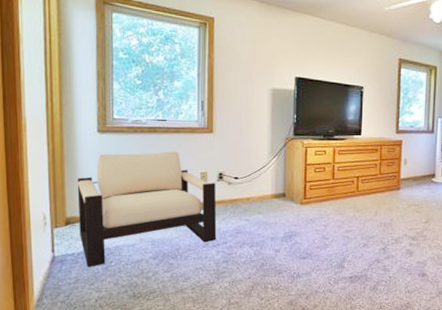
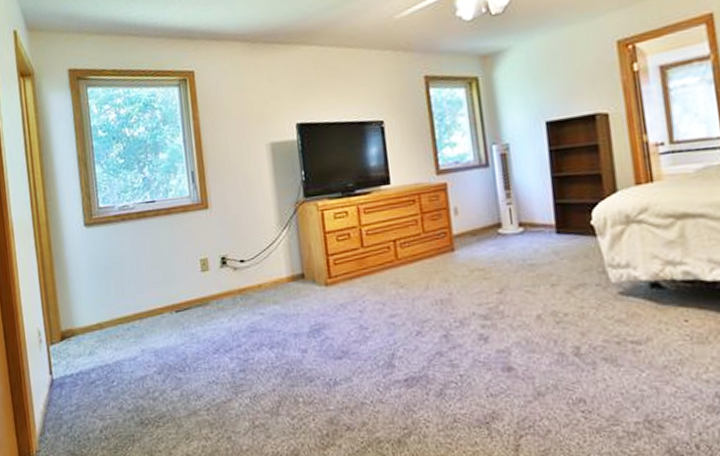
armchair: present [77,151,217,267] -> none [68,237,229,390]

